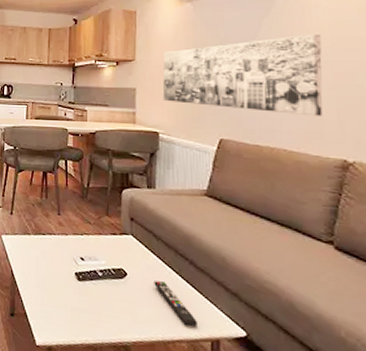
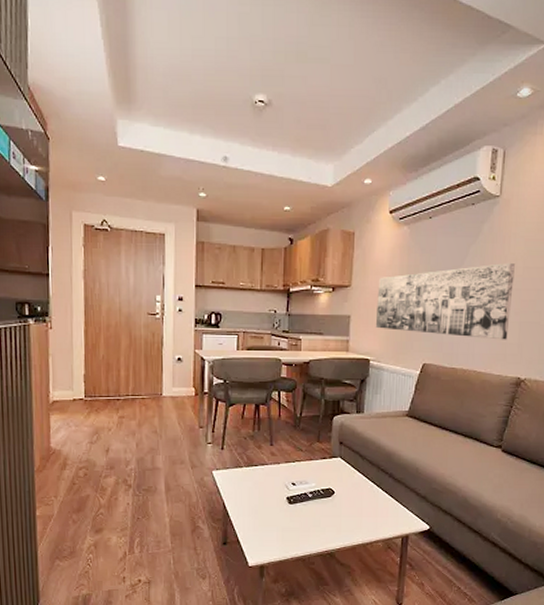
remote control: present [154,281,197,327] -> none [358,495,392,529]

